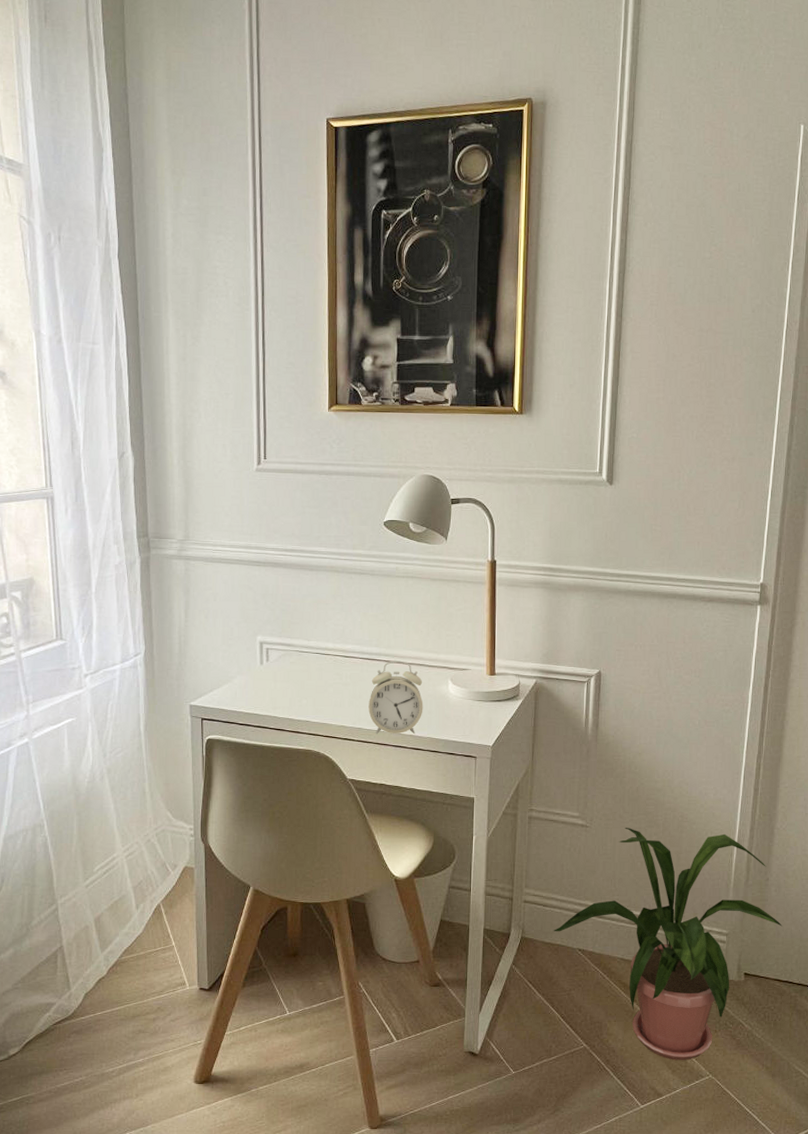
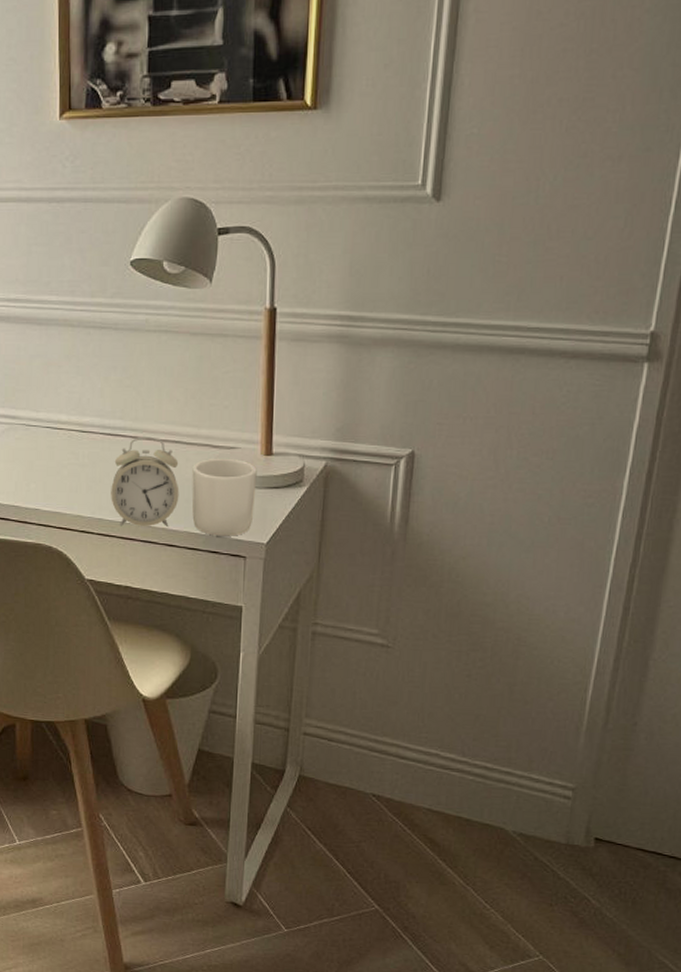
mug: none [433,677,484,741] -> present [191,458,257,536]
house plant: present [553,828,783,1060] -> none [340,650,653,936]

